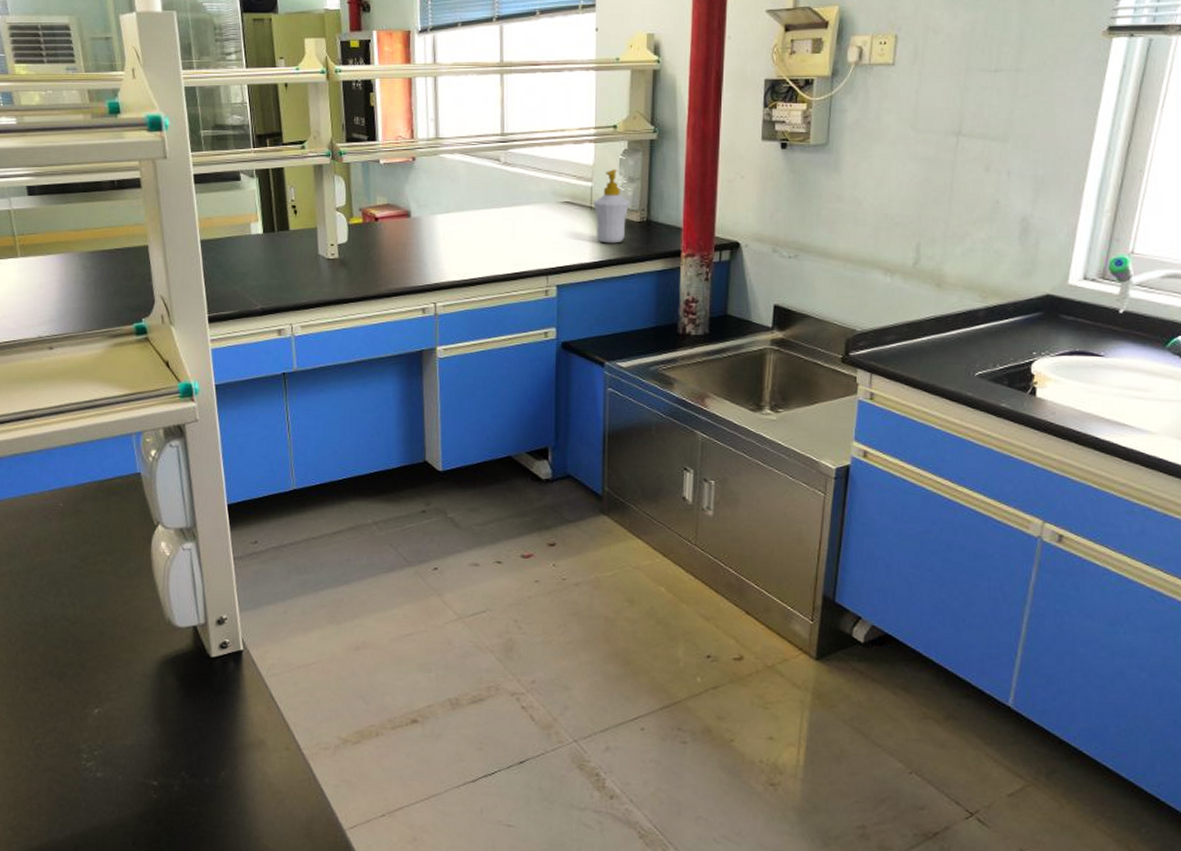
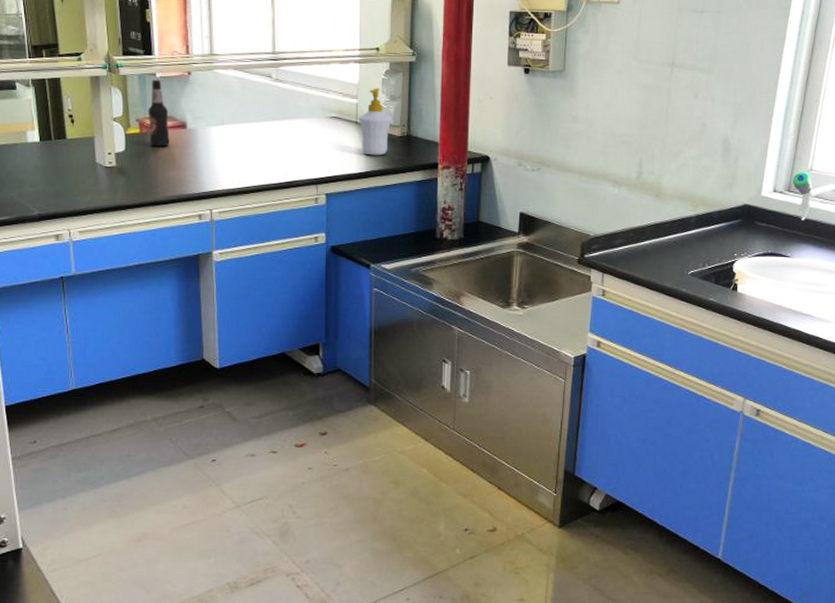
bottle: none [371,167,393,237] -> present [148,80,170,147]

